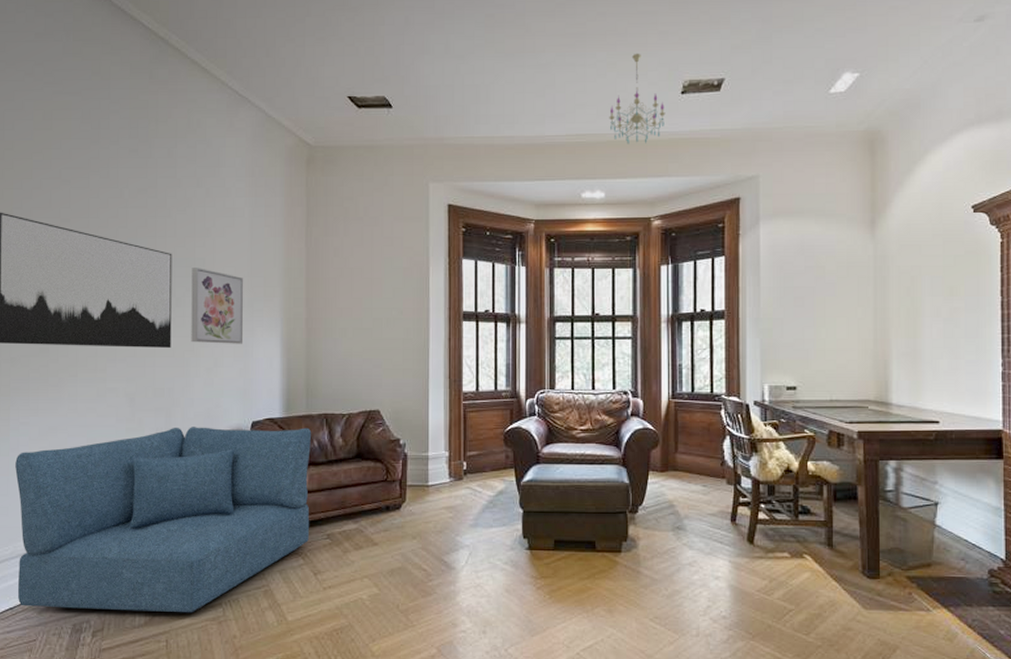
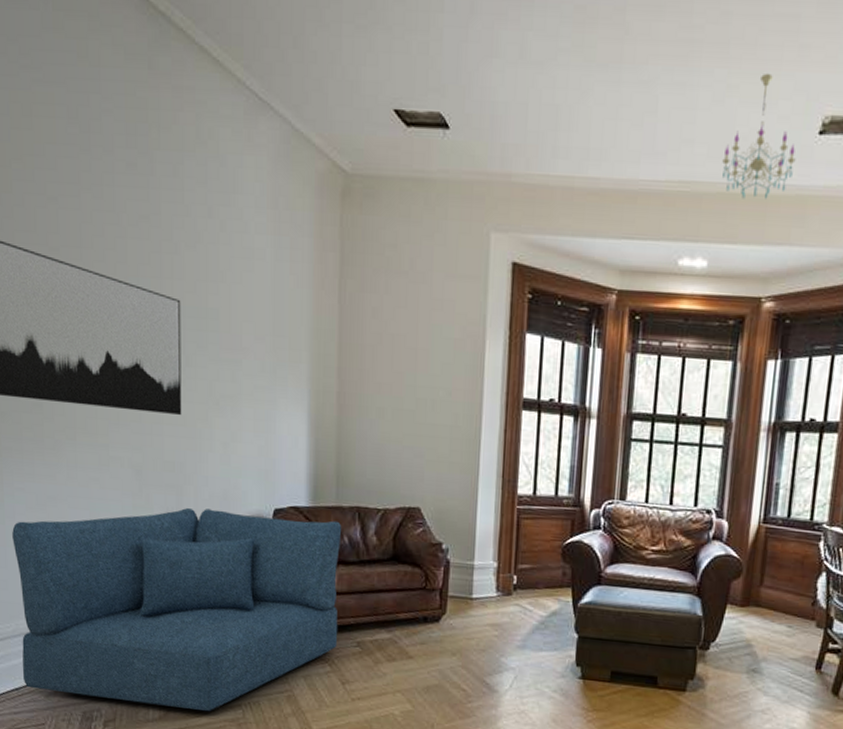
wall art: present [191,268,244,344] -> none [204,319,265,417]

